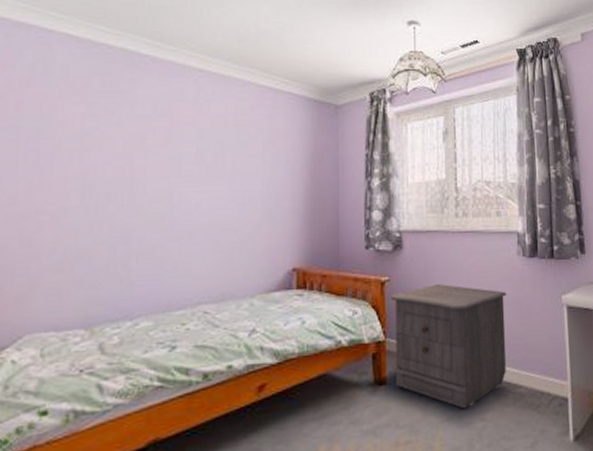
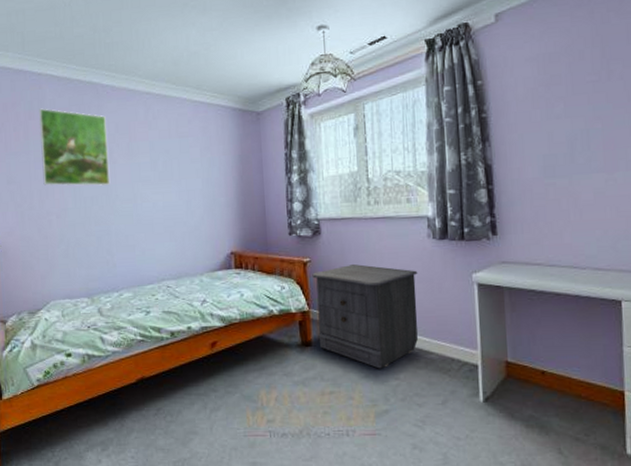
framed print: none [36,74,140,178] -> present [38,108,109,186]

